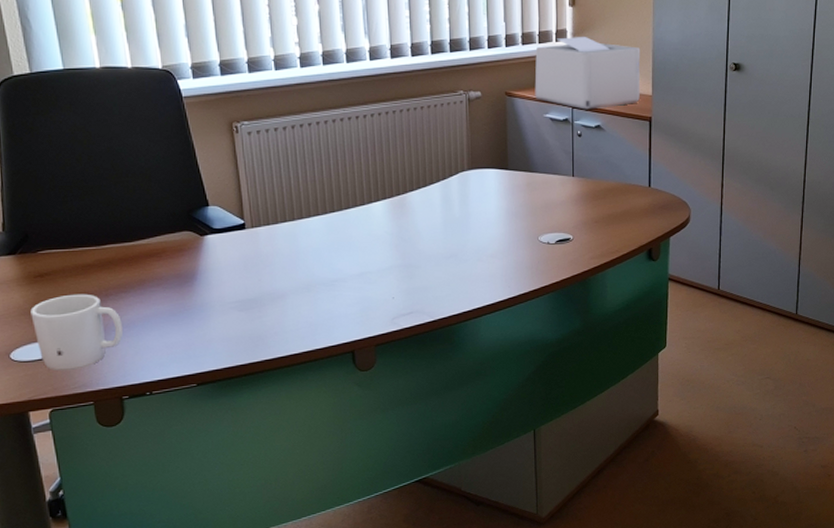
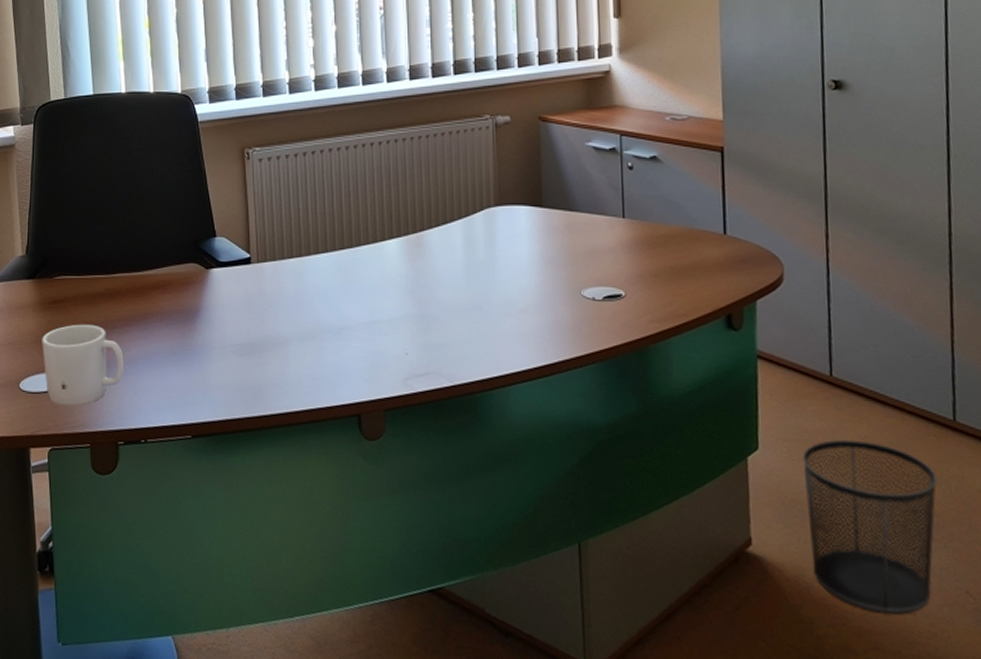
printer: present [534,37,641,110] -> none [573,52,707,138]
waste bin: none [696,333,783,449] -> present [802,439,938,615]

